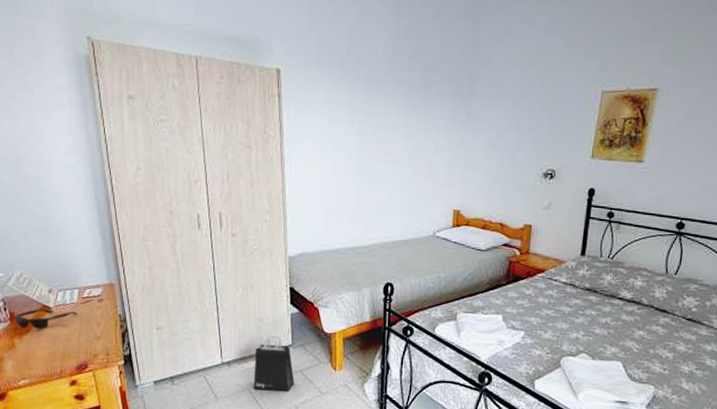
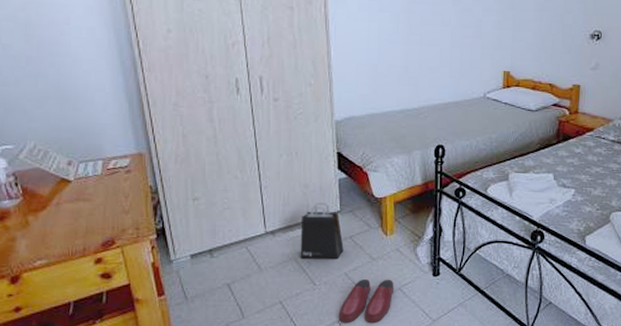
sunglasses: present [14,308,77,329] -> none [28,182,102,205]

